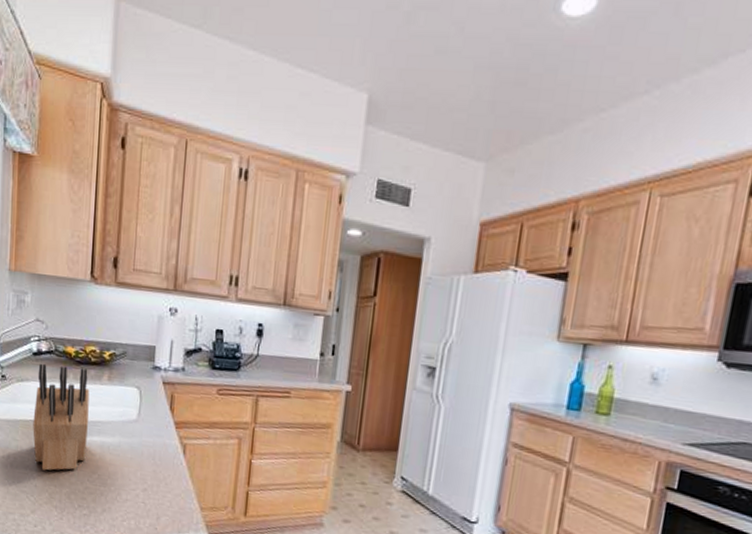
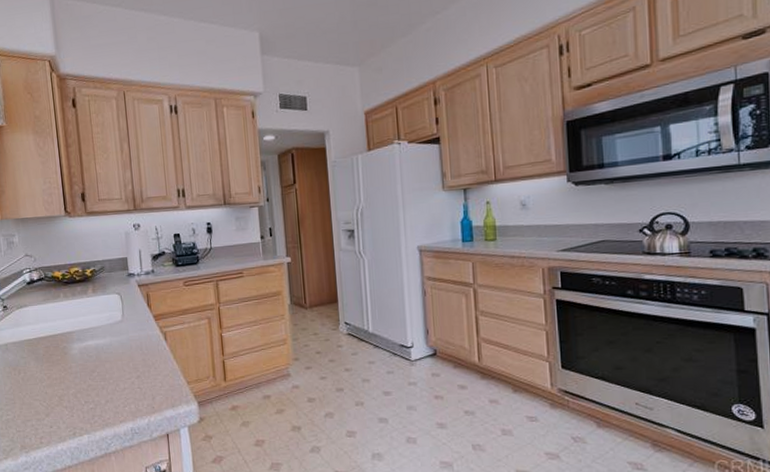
knife block: present [33,363,90,471] -> none [33,287,85,378]

